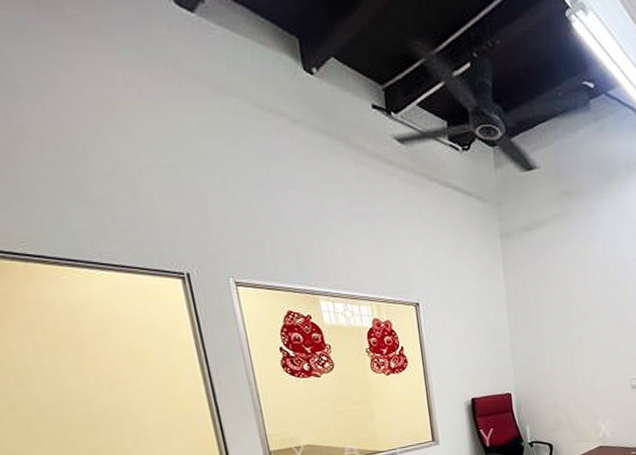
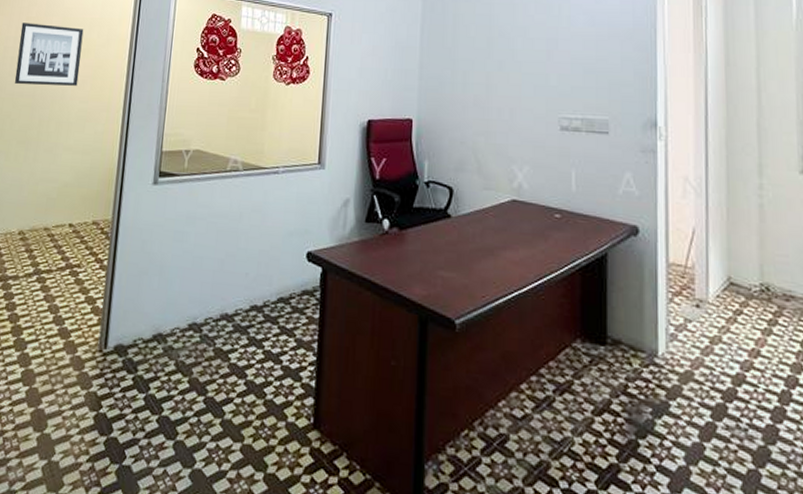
wall art: none [38,334,145,406] -> present [14,22,84,86]

